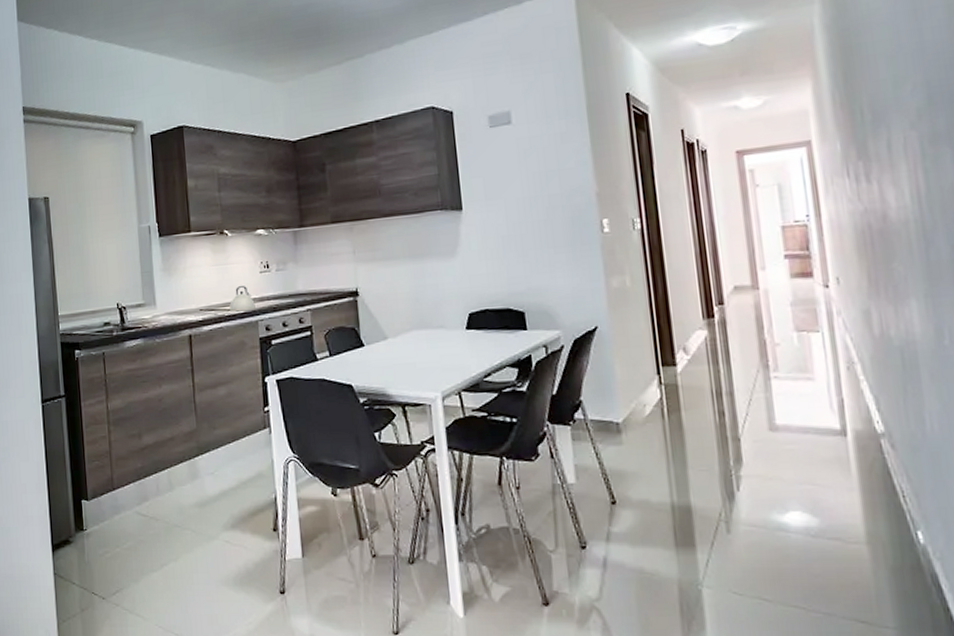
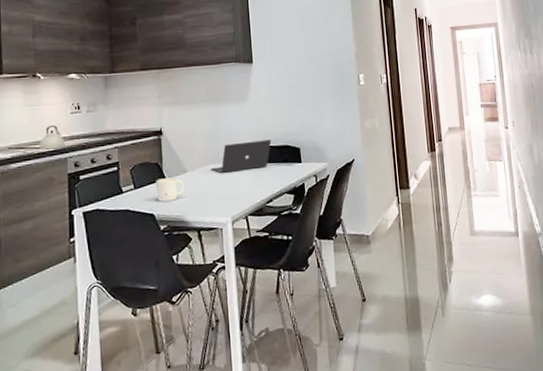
mug: none [353,344,386,372] -> present [156,177,185,202]
laptop: none [415,301,488,342] -> present [211,139,272,174]

